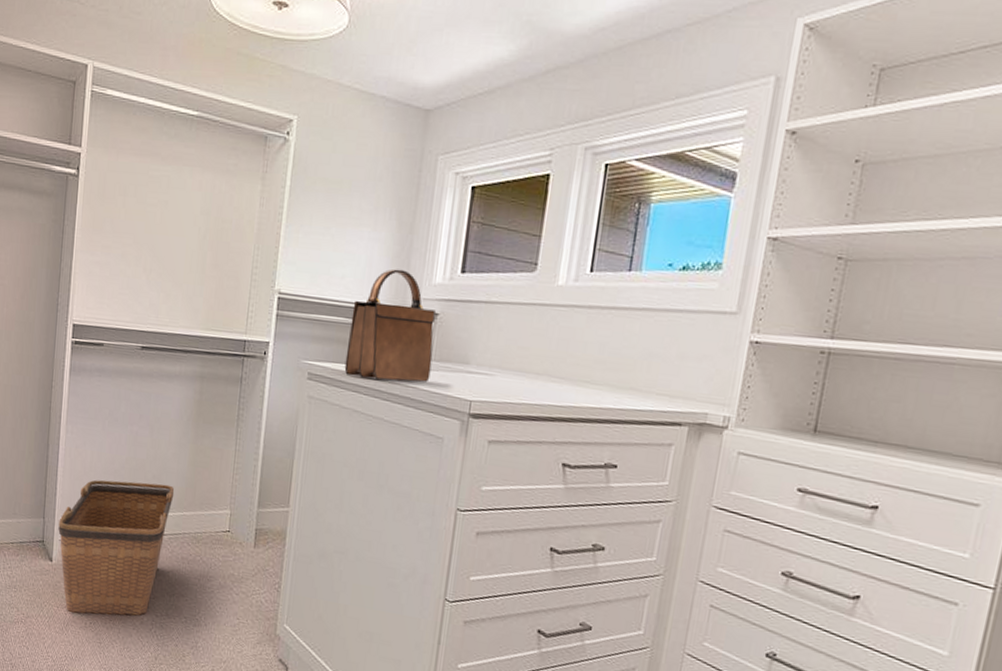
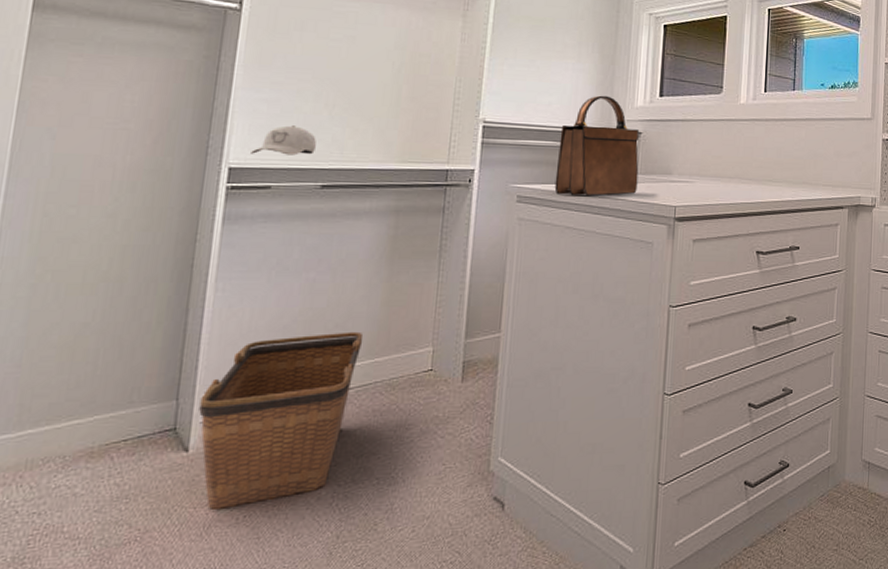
baseball cap: none [88,288,137,317] -> present [251,125,316,156]

